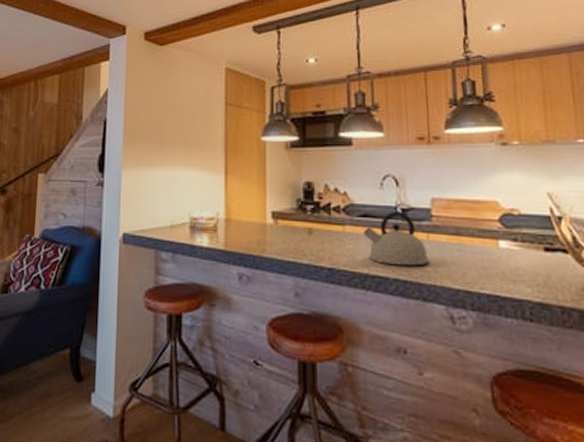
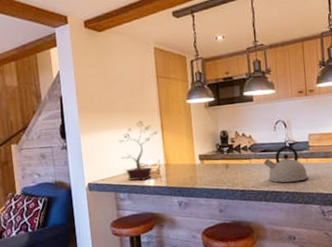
potted plant: none [168,158,220,238] -> present [118,120,158,181]

